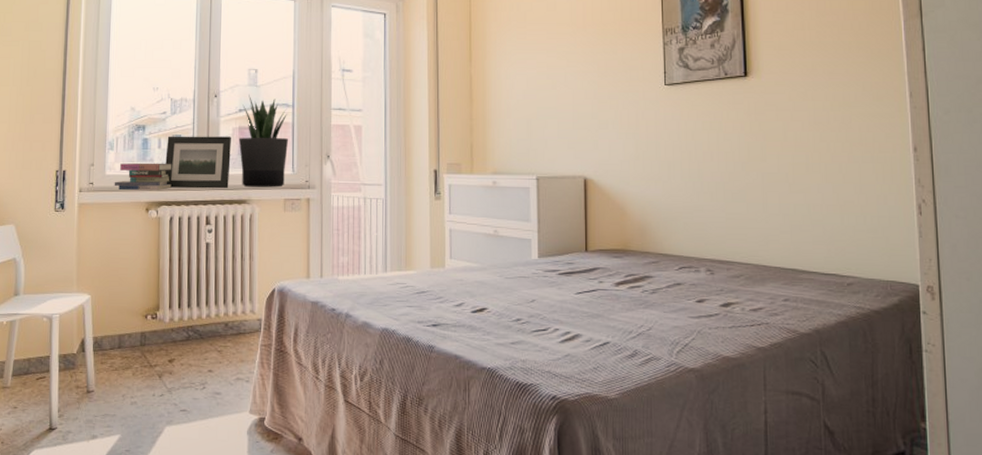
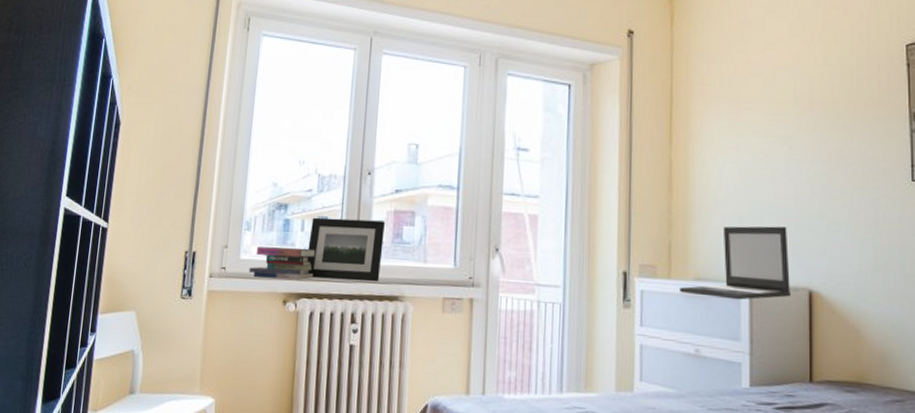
planter: present [238,95,289,188] -> none [393,174,452,284]
laptop: none [480,127,570,189] -> present [680,226,792,300]

